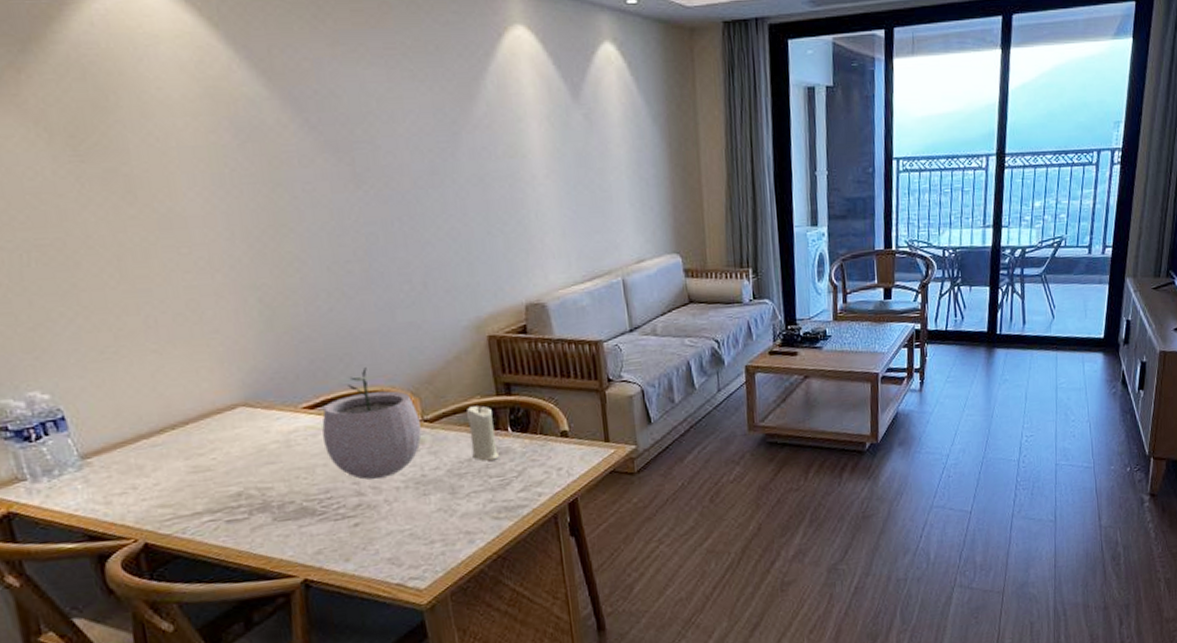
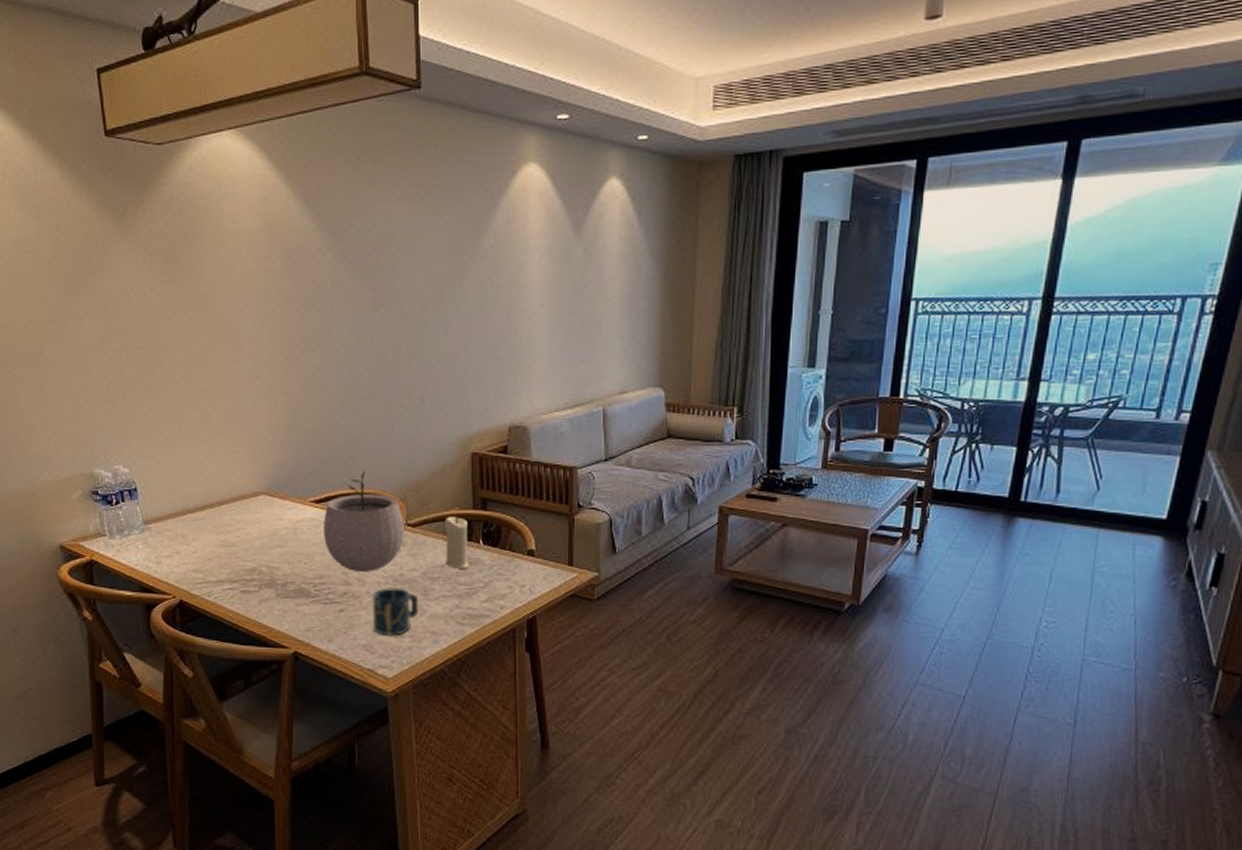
cup: none [391,489,448,545] -> present [372,586,419,636]

